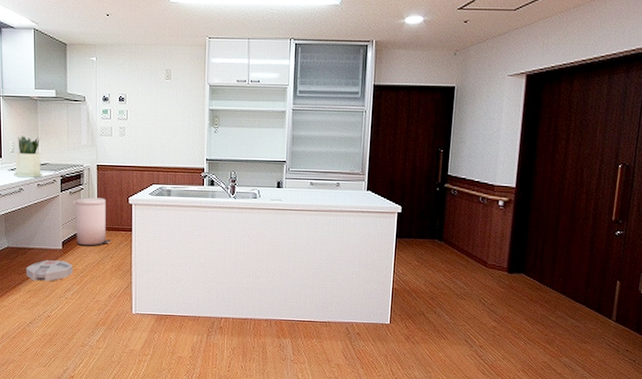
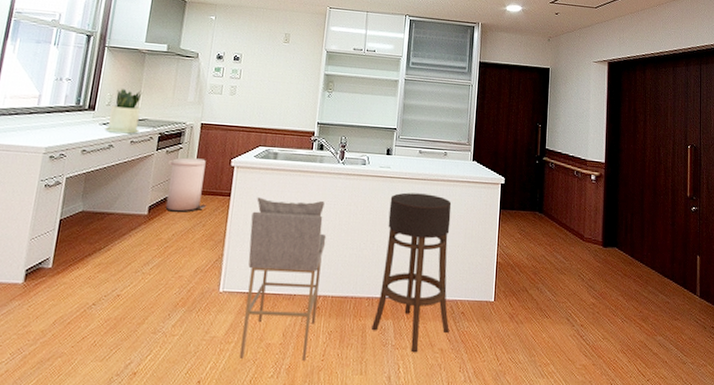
robot vacuum: present [26,260,73,282] -> none [99,227,157,253]
bar stool: none [153,232,224,371] -> present [239,197,327,361]
bar stool: none [271,224,346,367] -> present [372,192,452,353]

